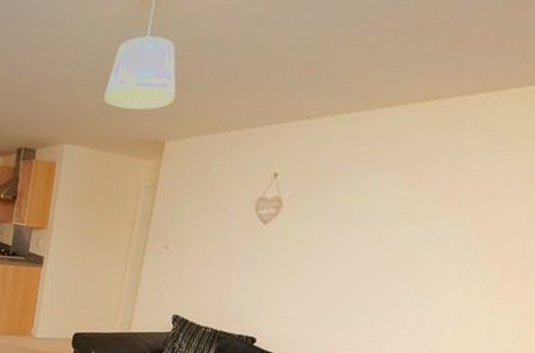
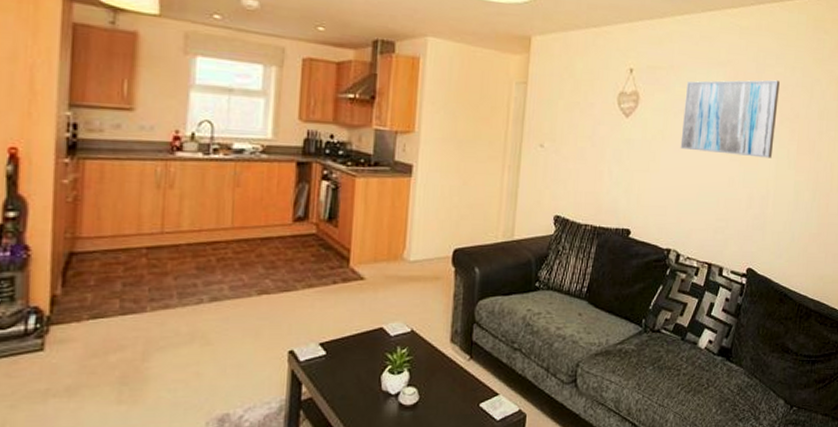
wall art: none [328,186,486,280] -> present [680,80,780,158]

